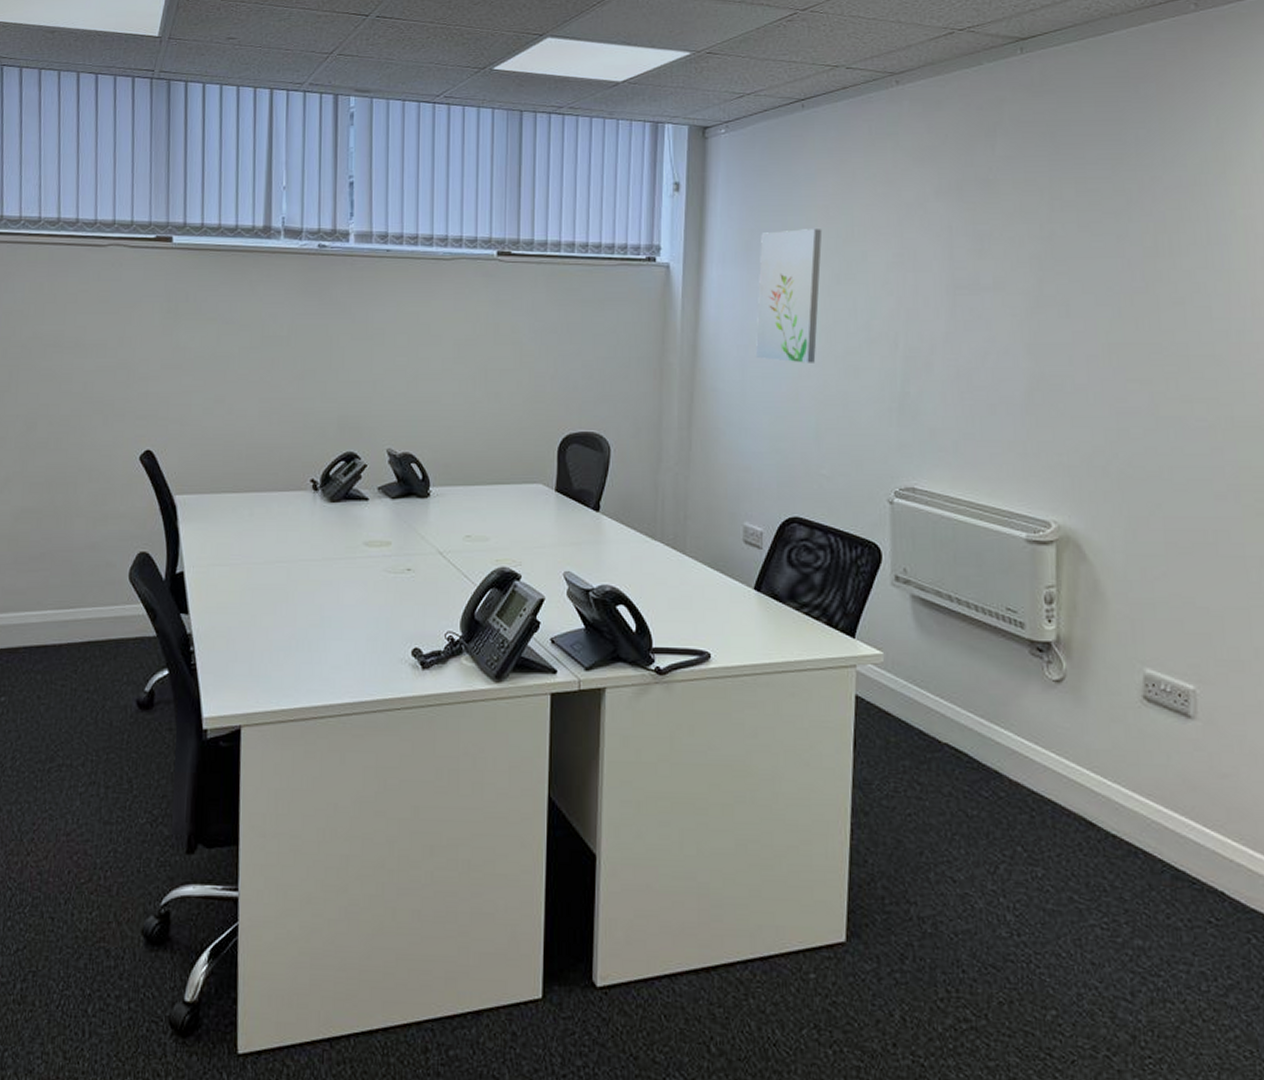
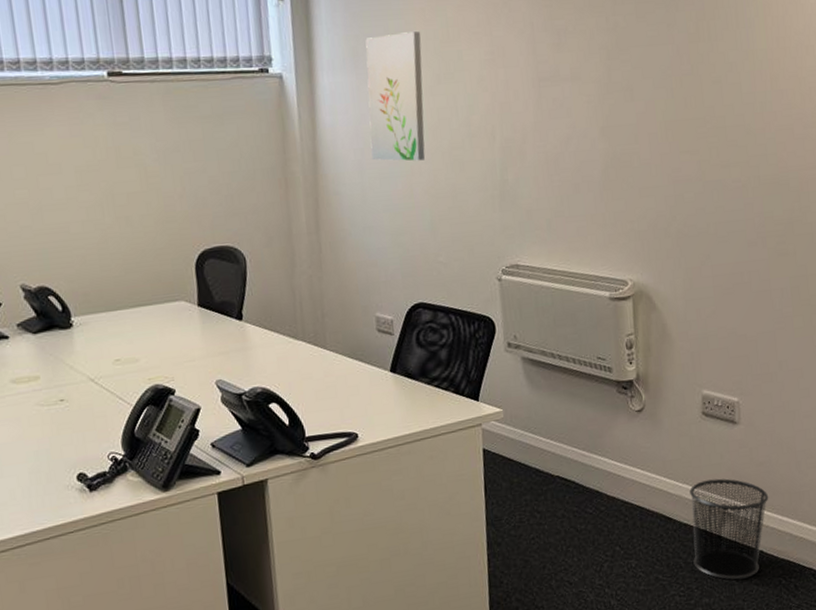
waste bin: none [1122,783,1235,925] -> present [689,478,769,580]

